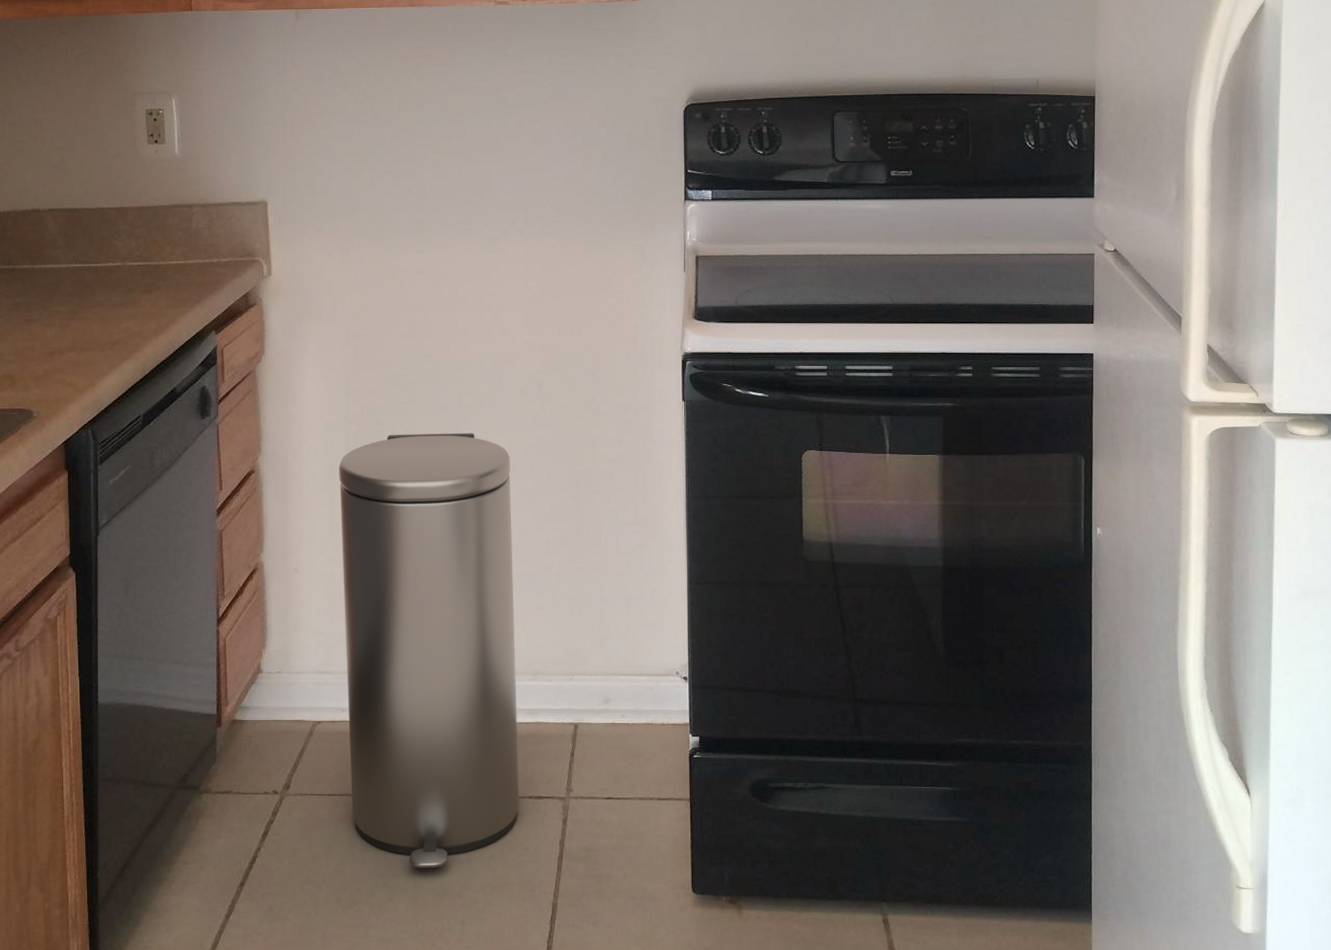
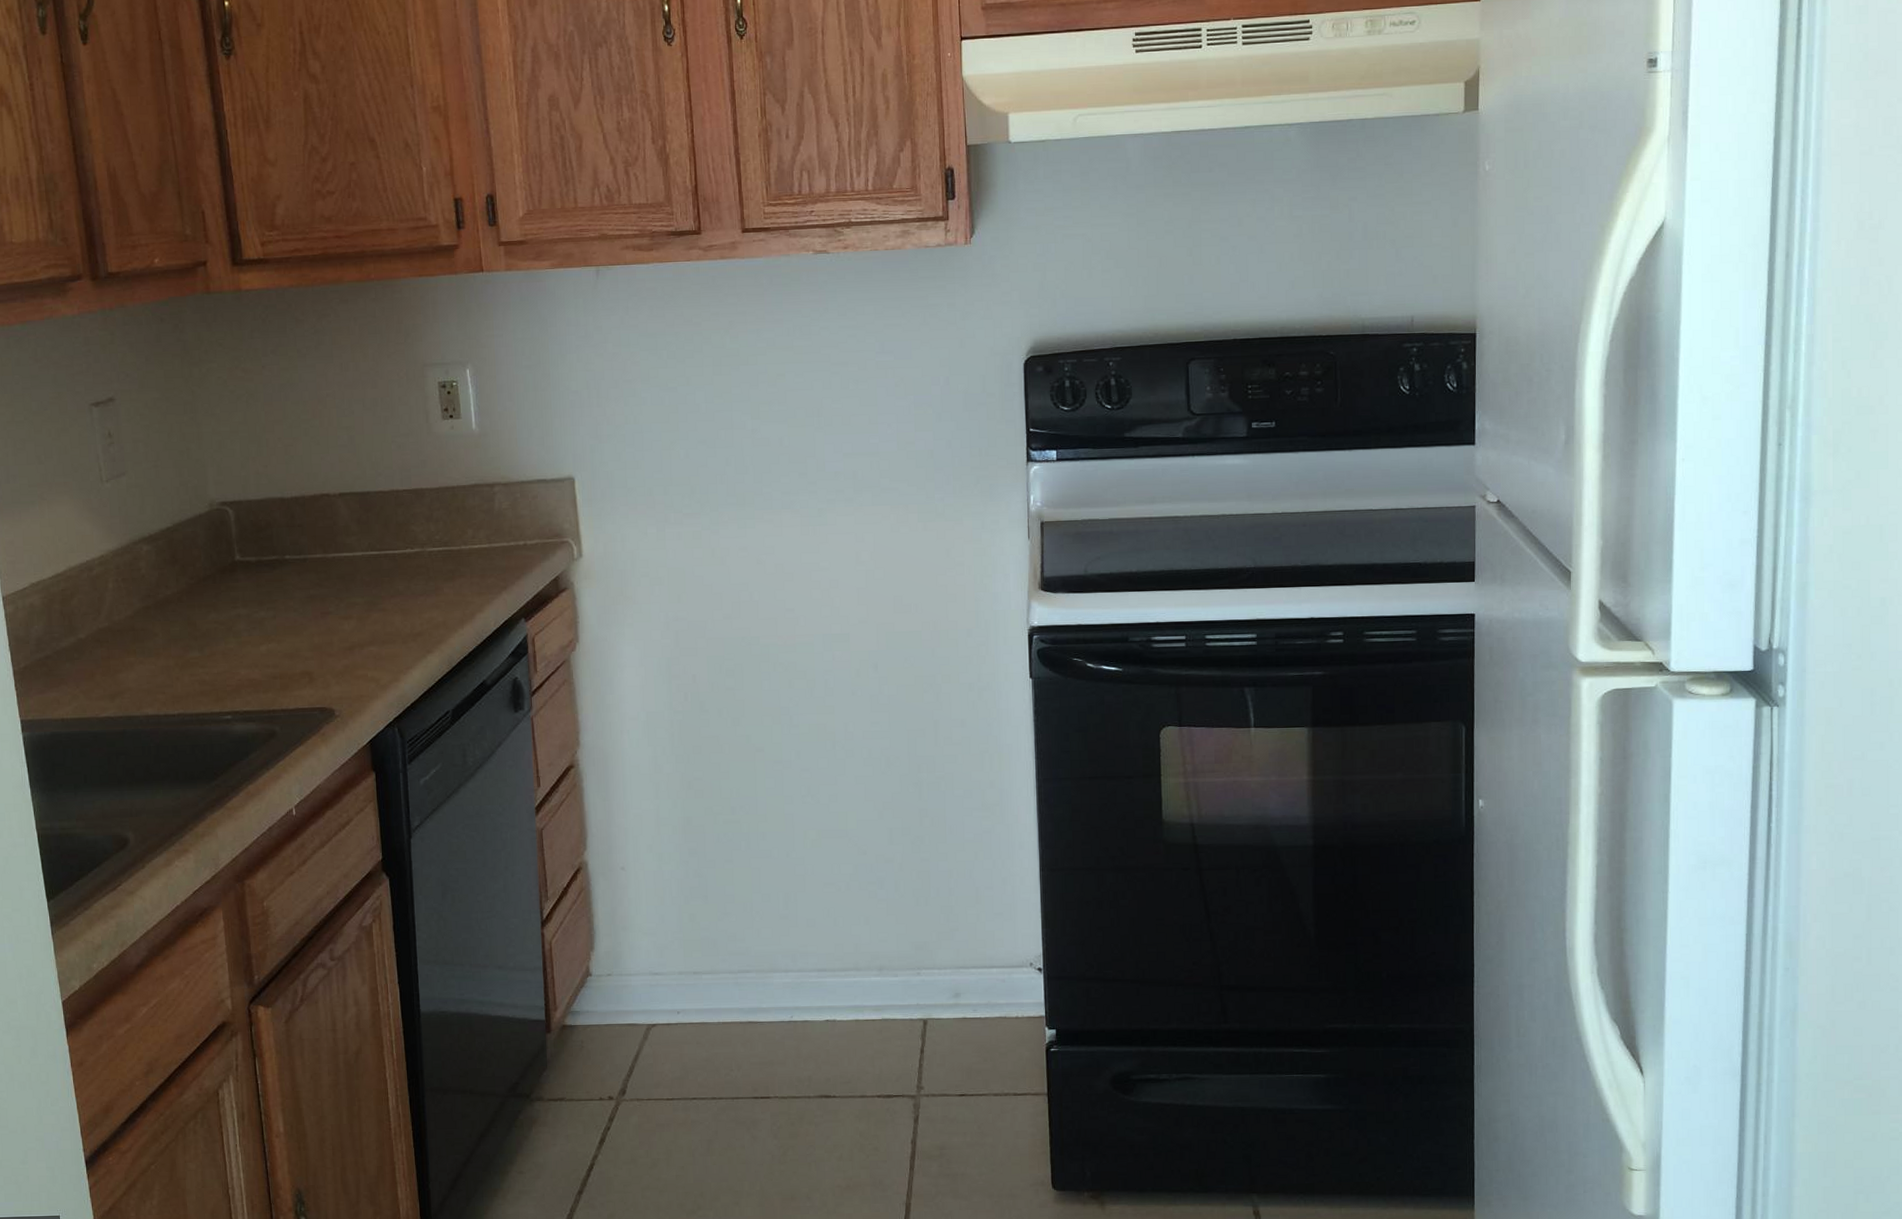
pedal bin: present [338,433,520,868] -> none [663,718,868,1171]

